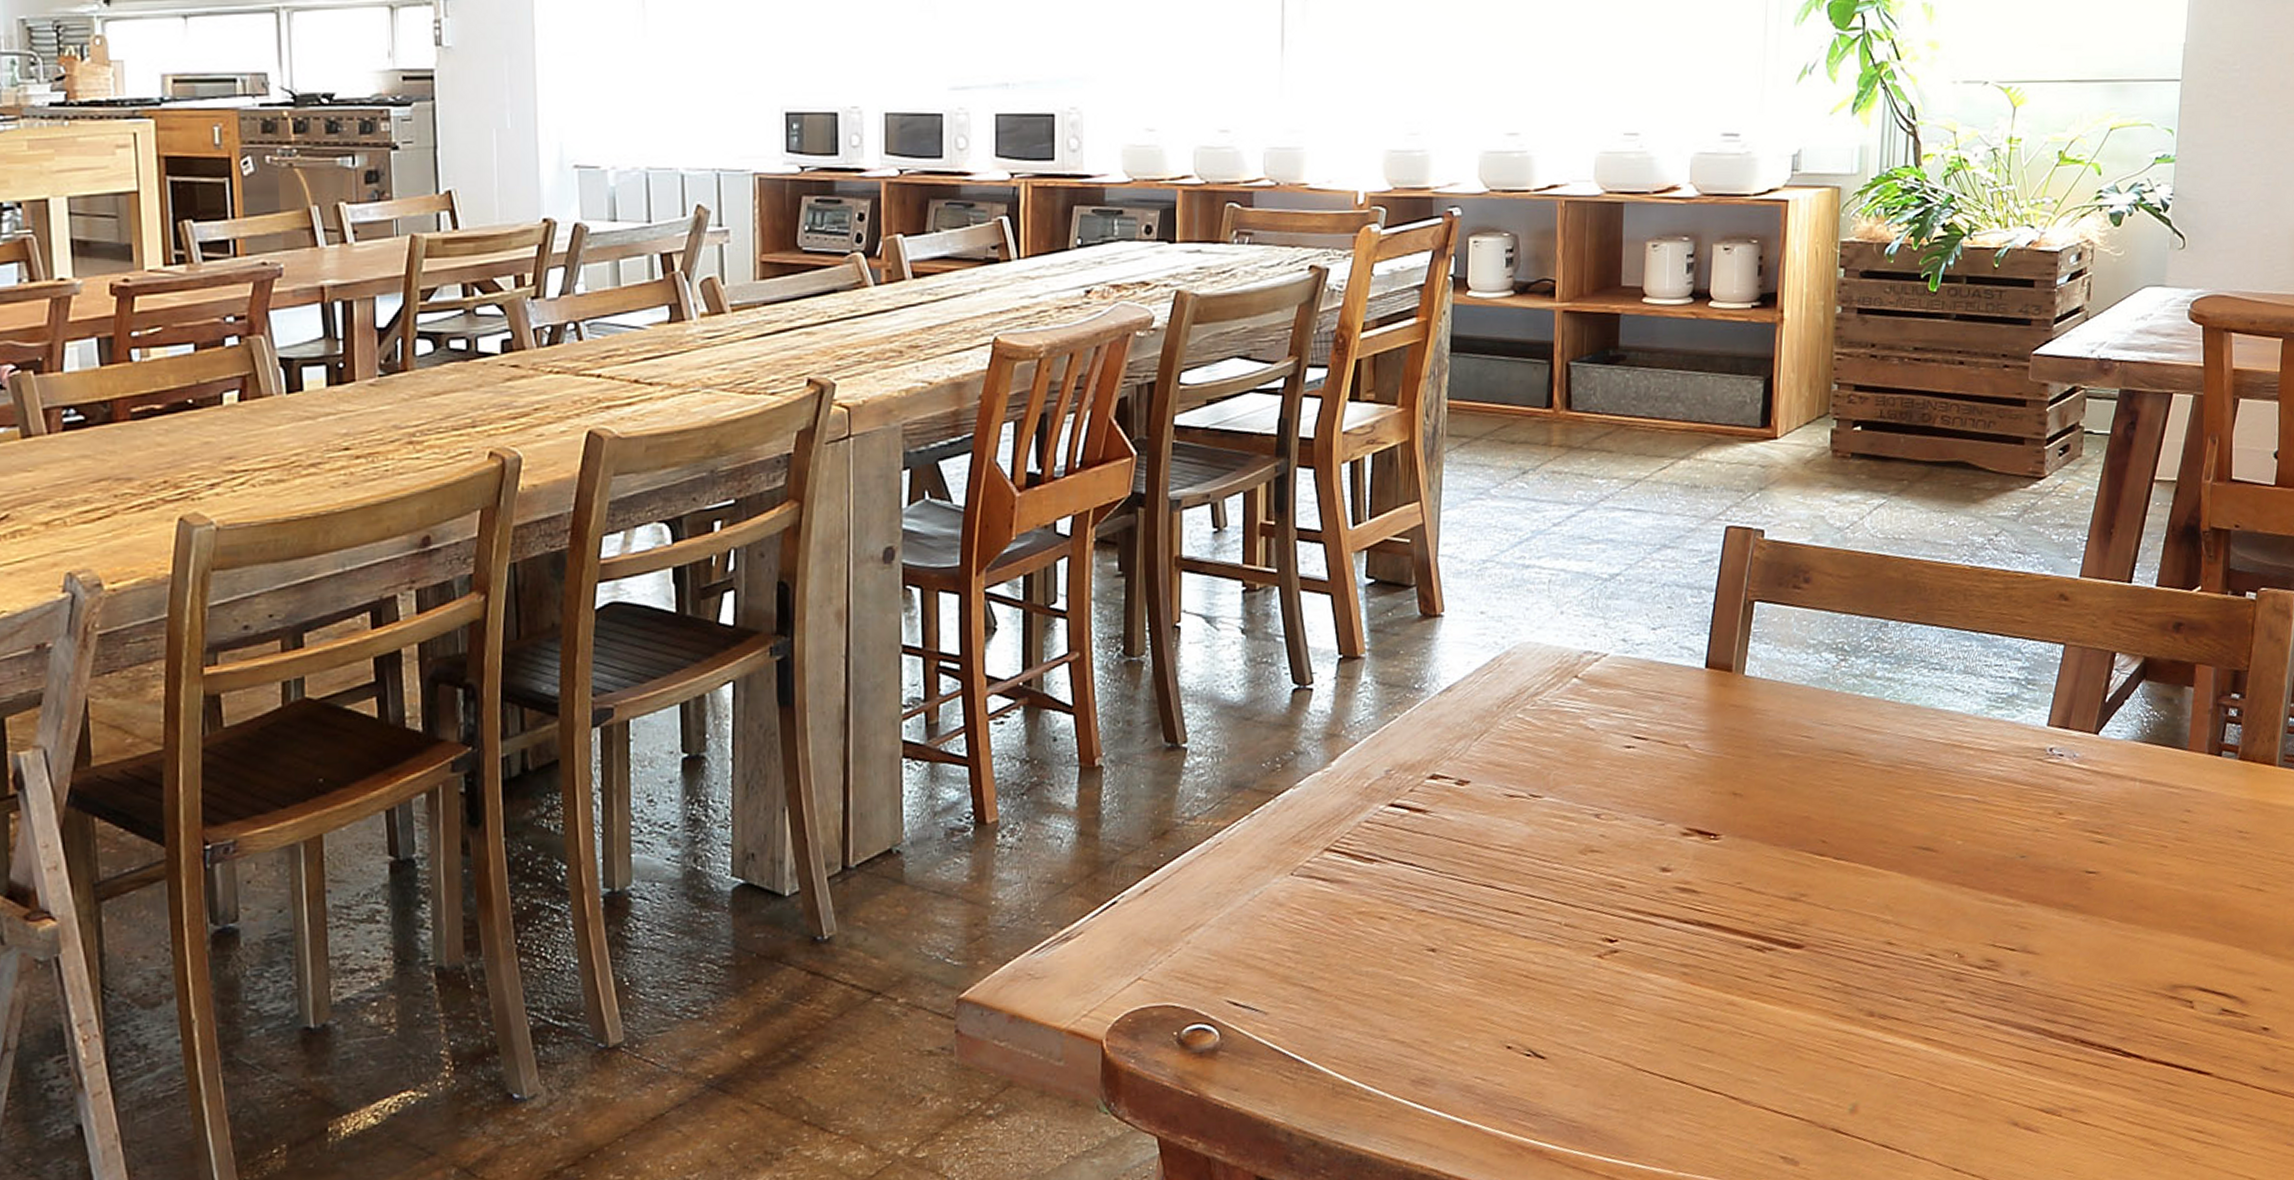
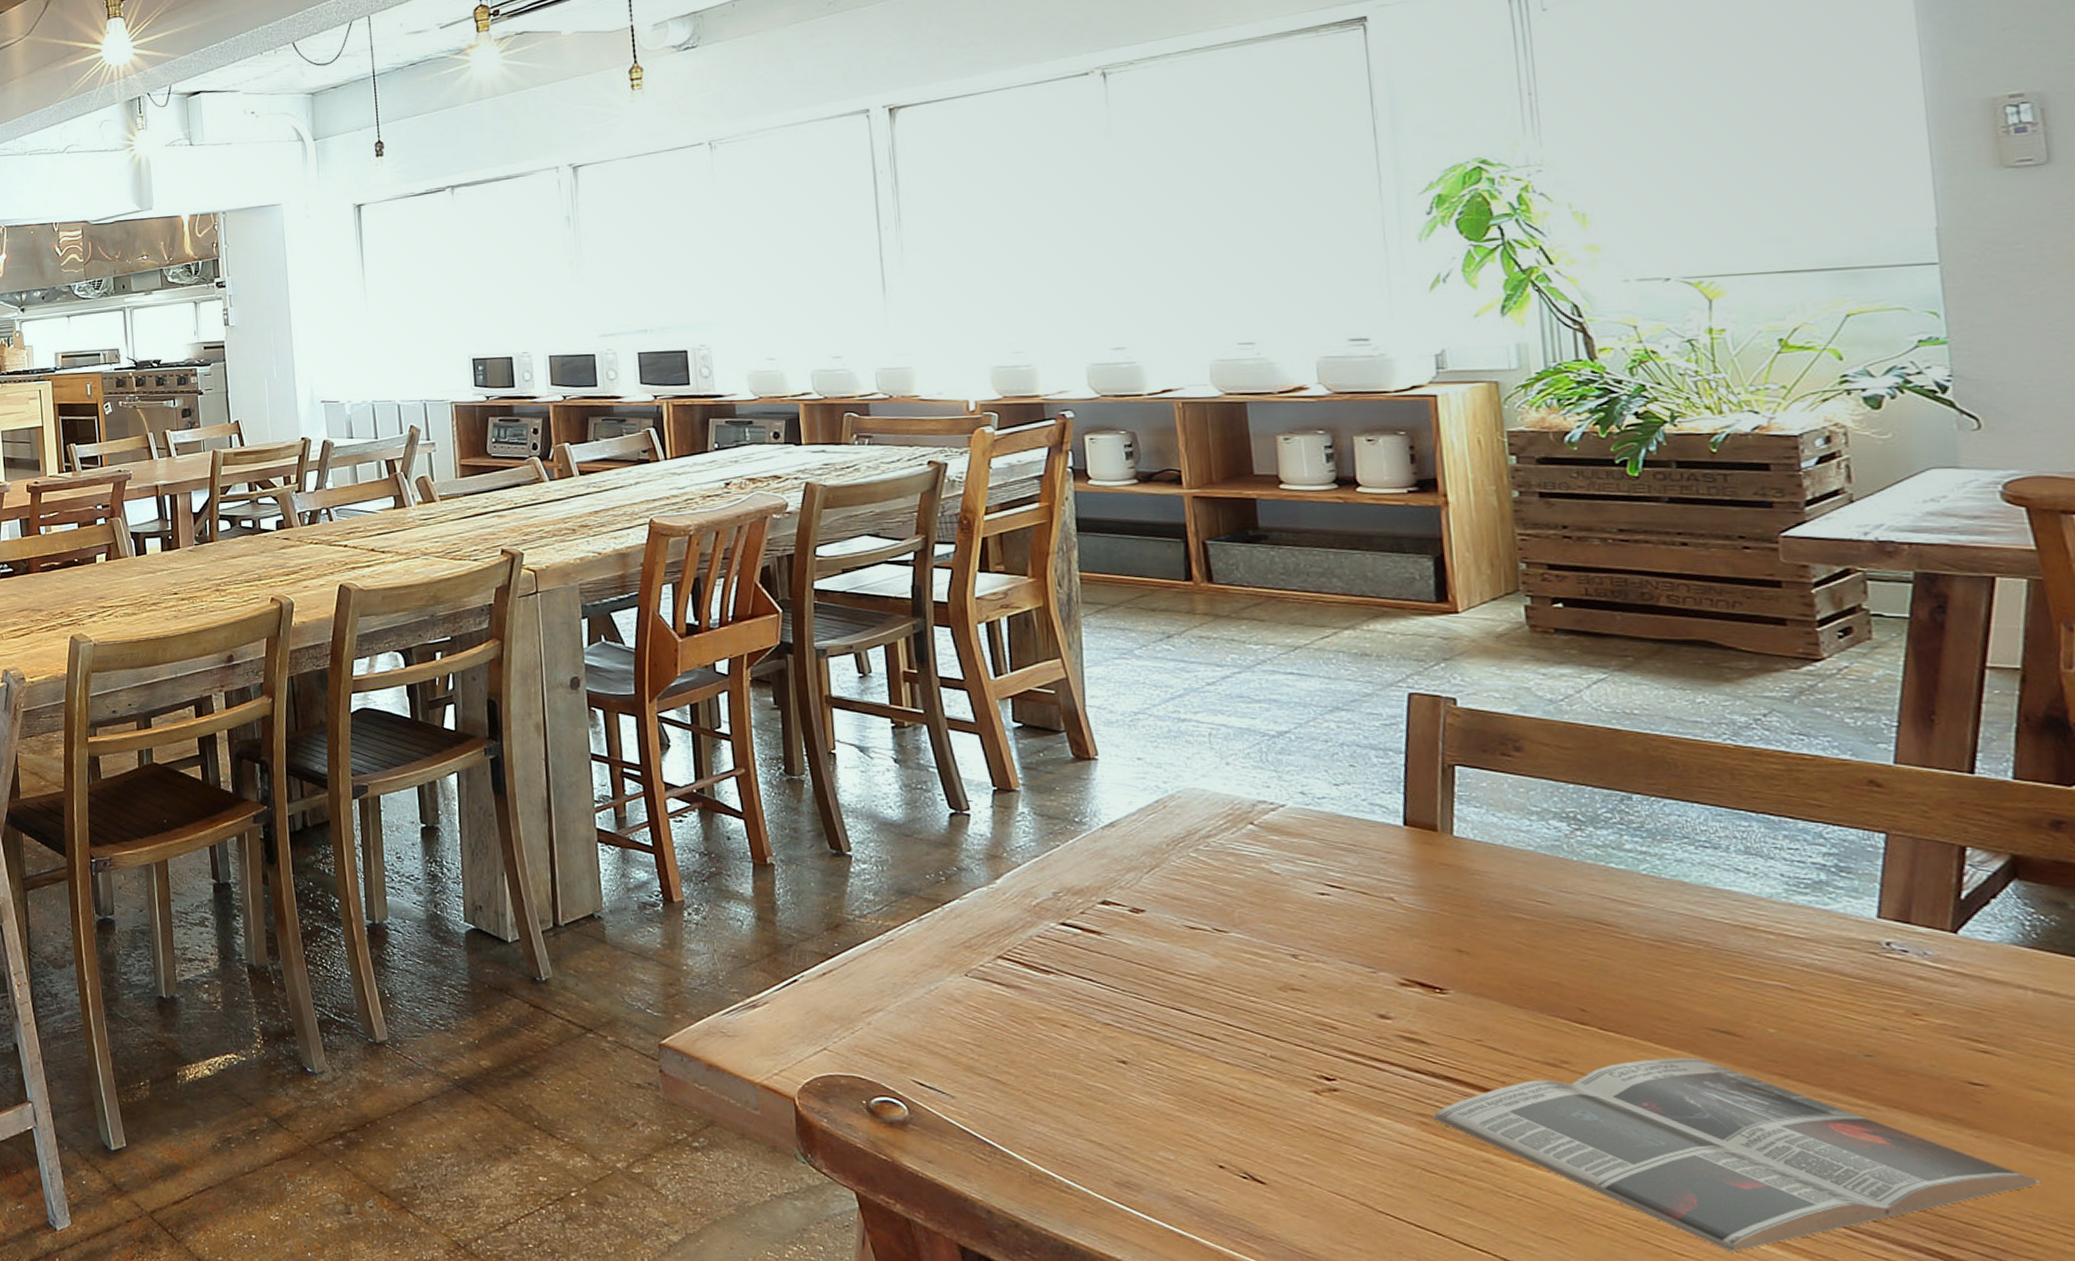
magazine: none [1691,876,2120,1058] -> present [1431,1057,2042,1253]

